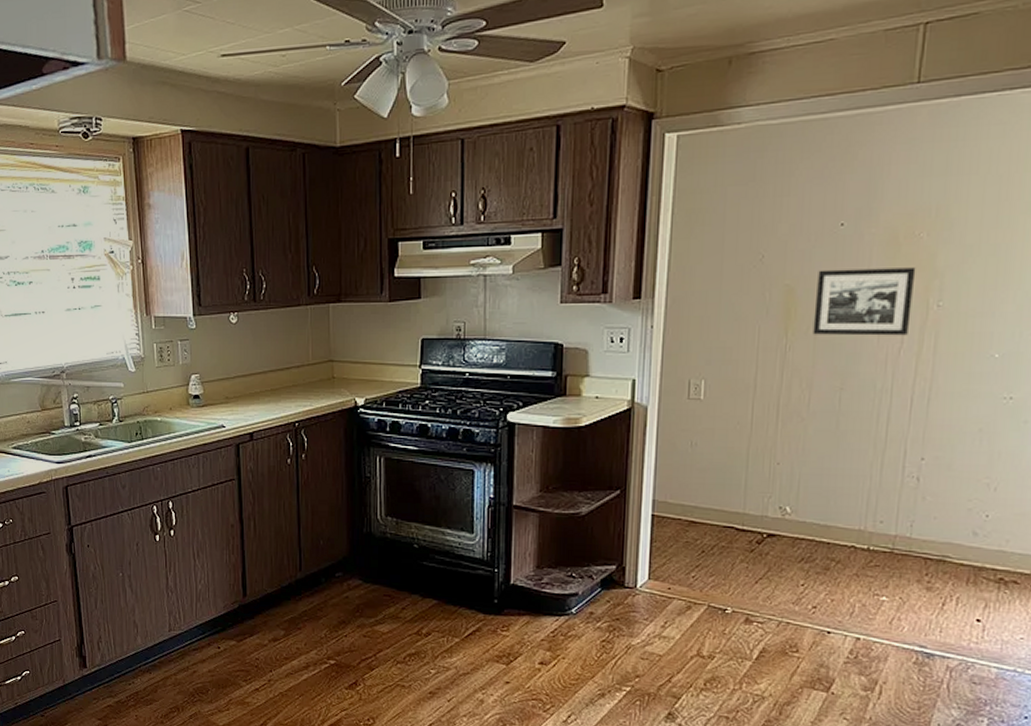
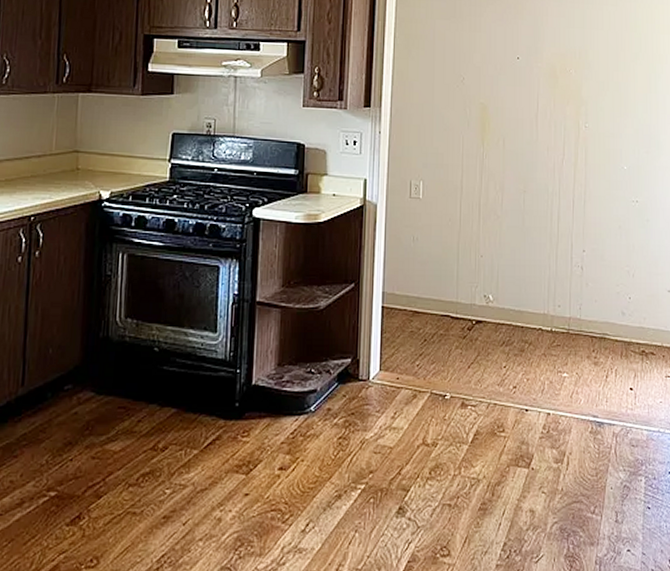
picture frame: present [812,267,916,336] -> none [502,93,569,149]

